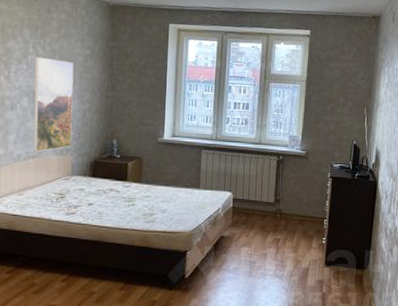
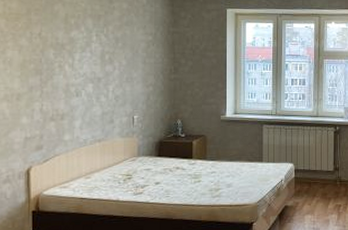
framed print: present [33,56,74,152] -> none [99,44,137,135]

